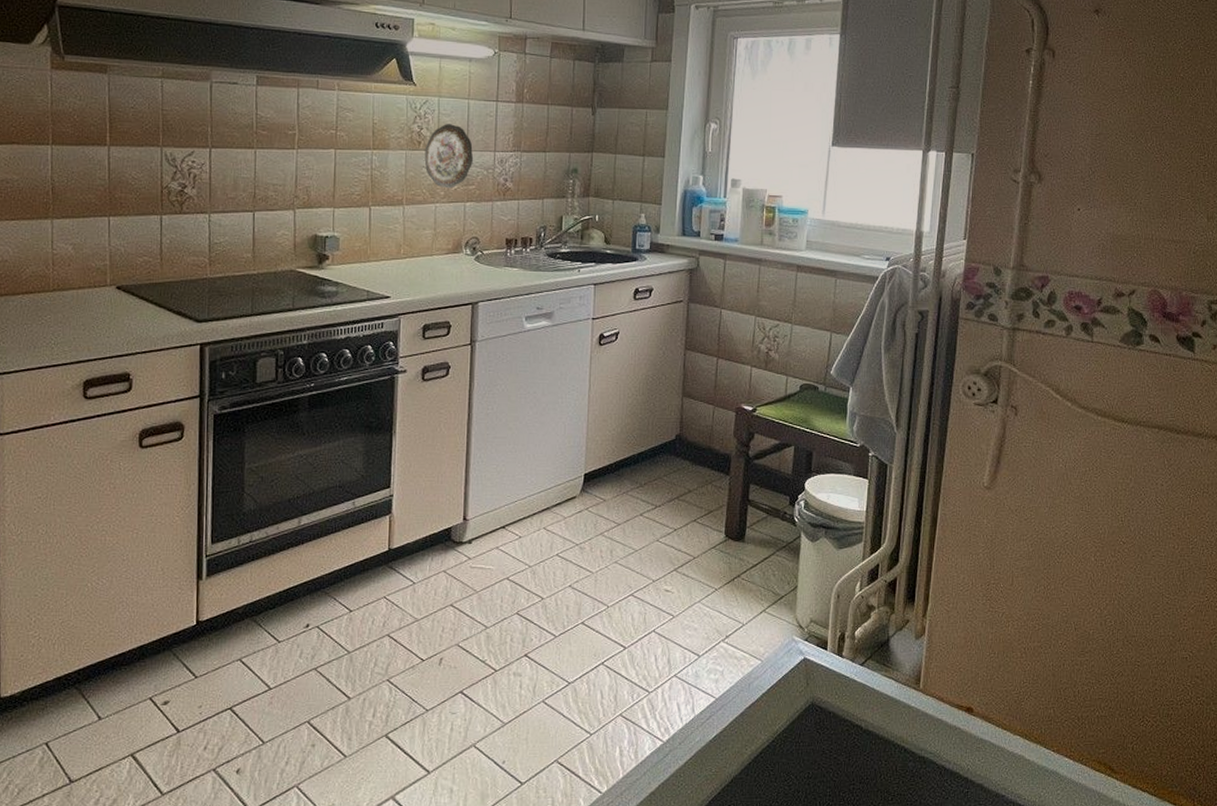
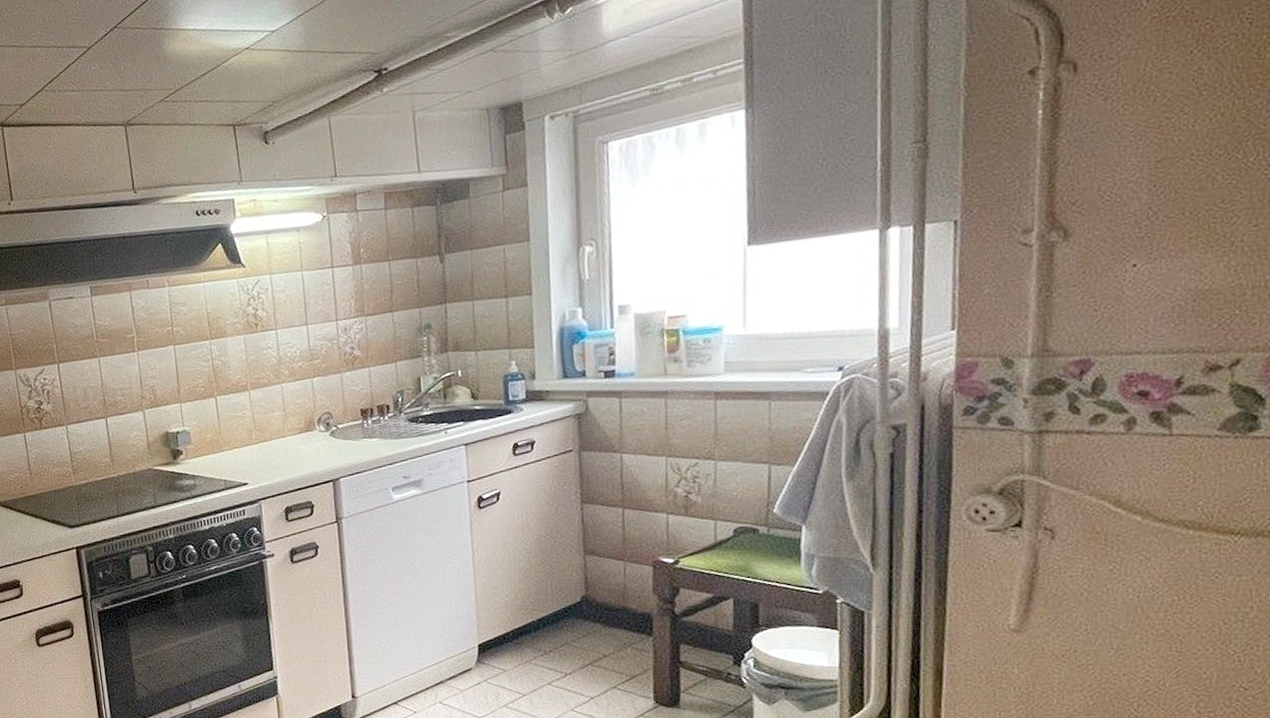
decorative plate: present [424,124,474,189] -> none [263,299,316,367]

